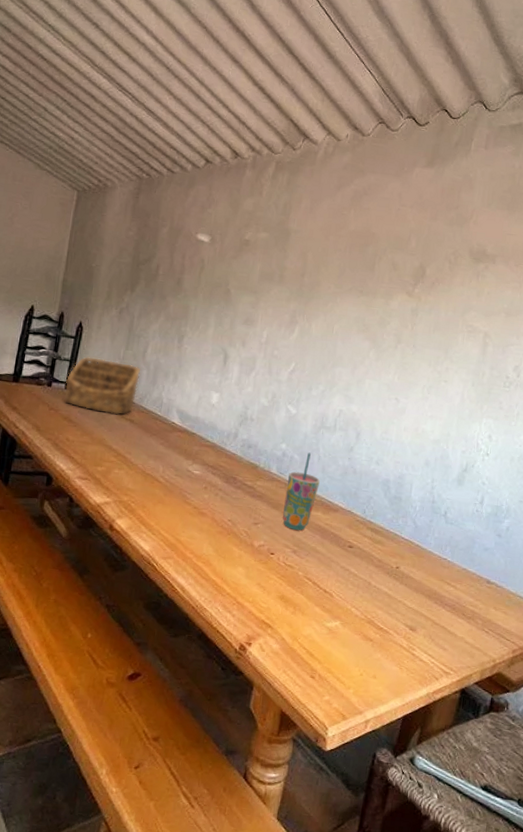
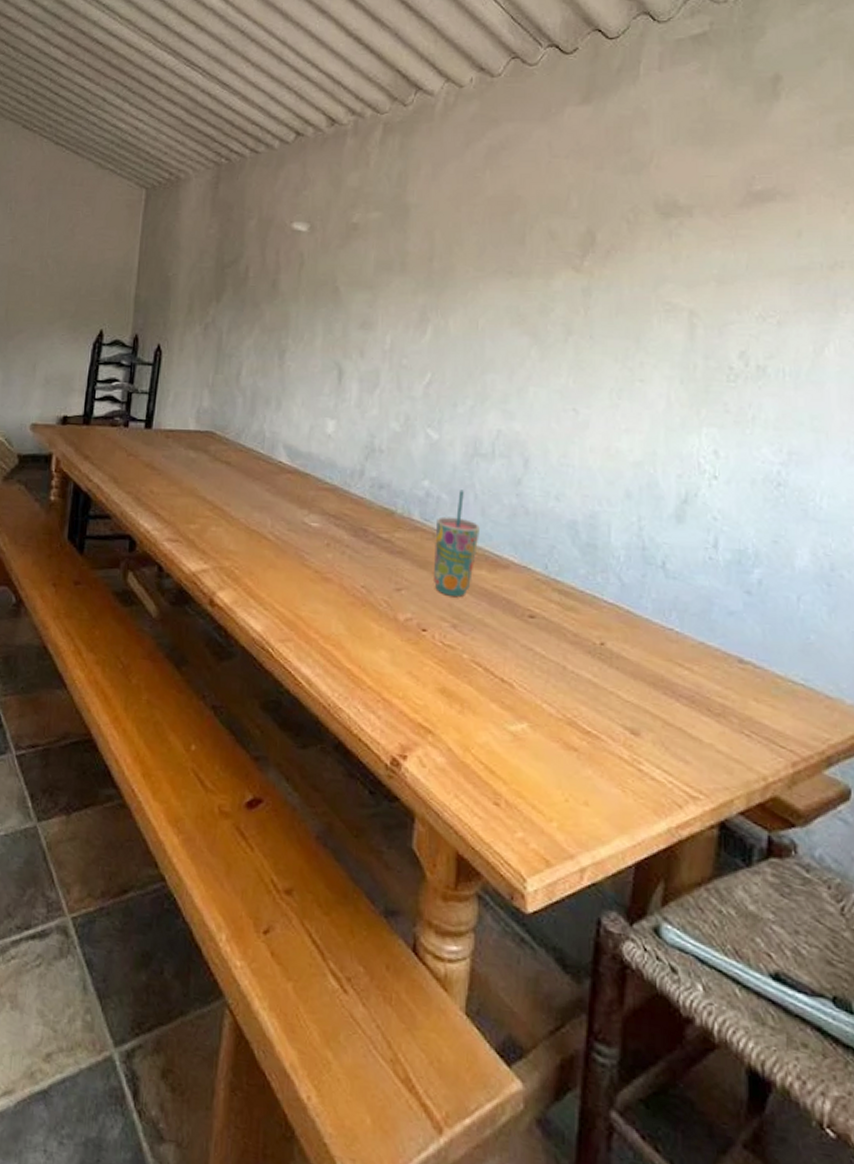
basket: present [64,356,141,415] -> none [144,387,235,457]

